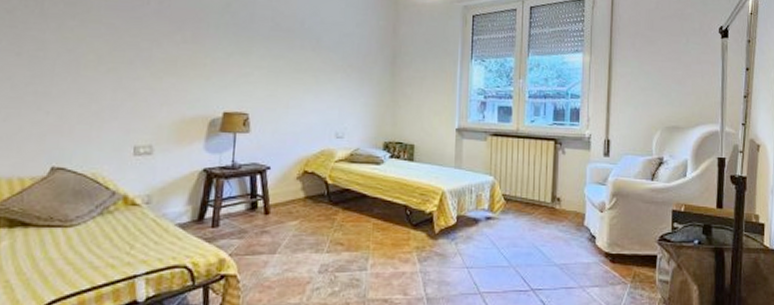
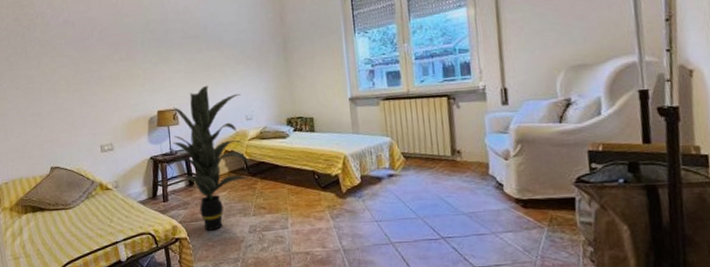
indoor plant: none [219,90,334,267] -> present [163,85,250,231]

